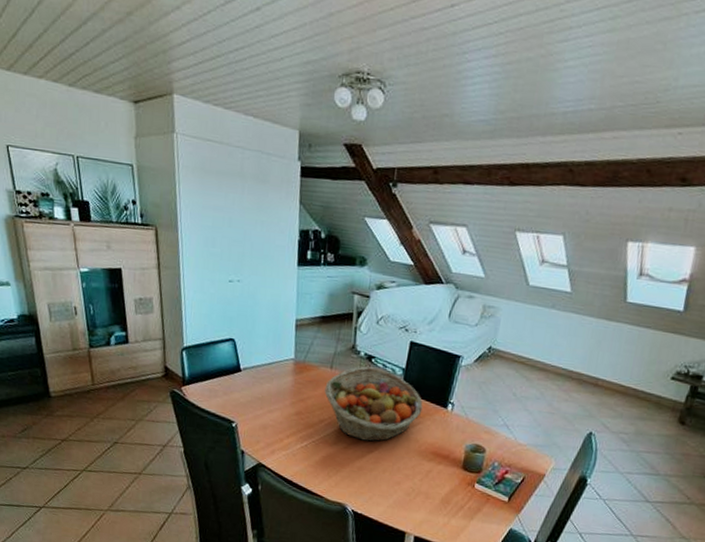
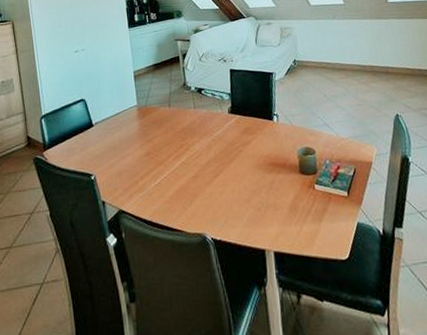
fruit basket: present [324,366,423,442] -> none [167,98,253,167]

